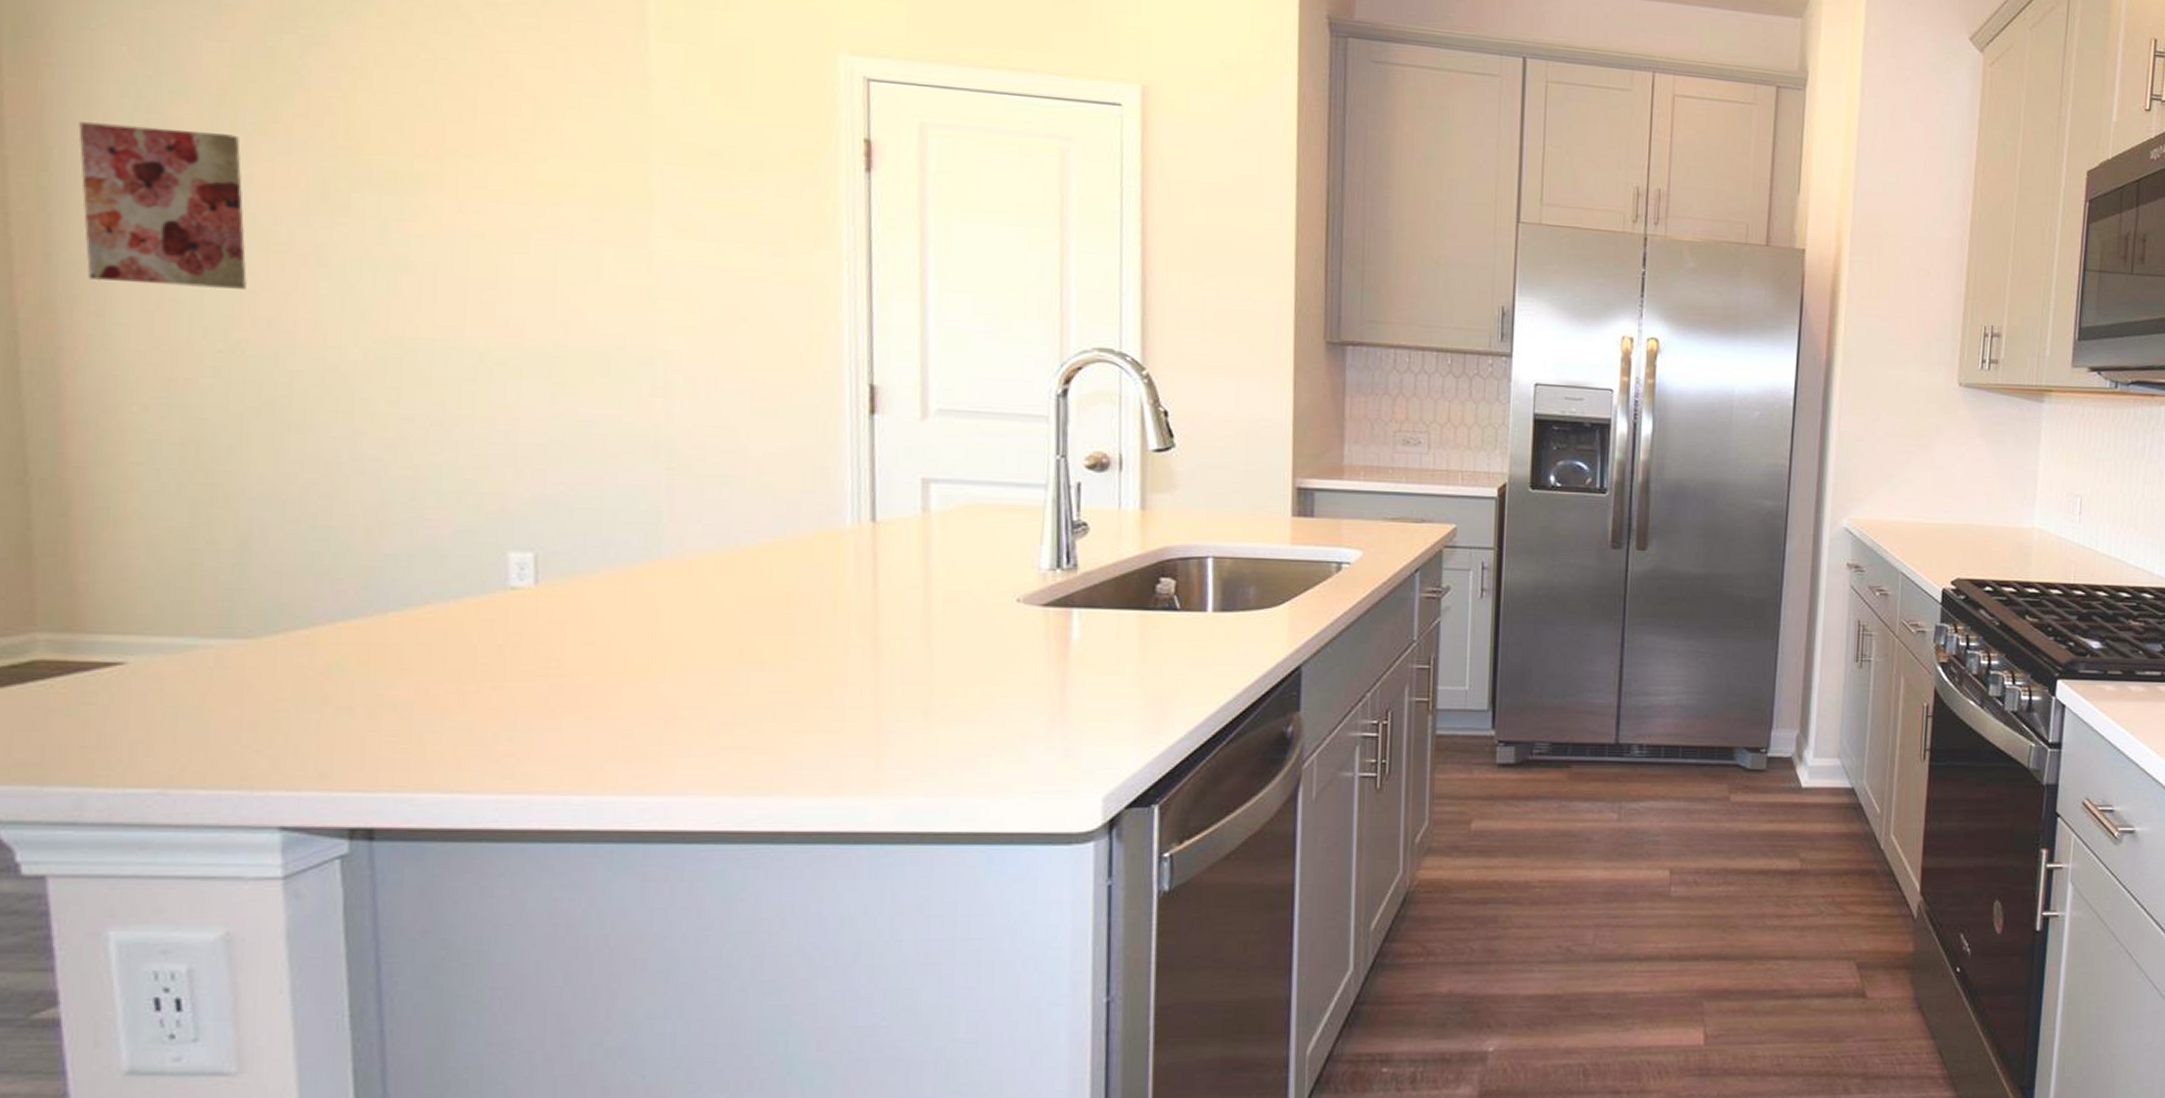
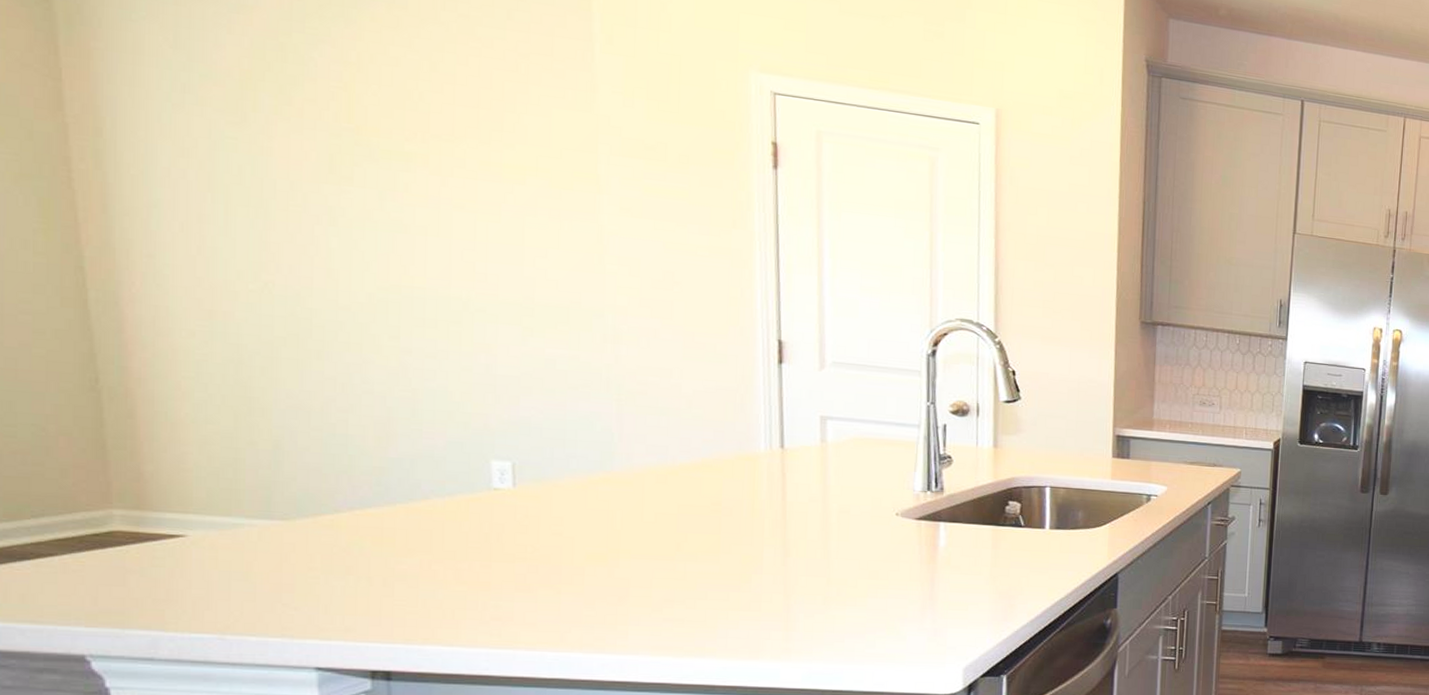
wall art: present [78,121,247,289] -> none [126,97,271,241]

